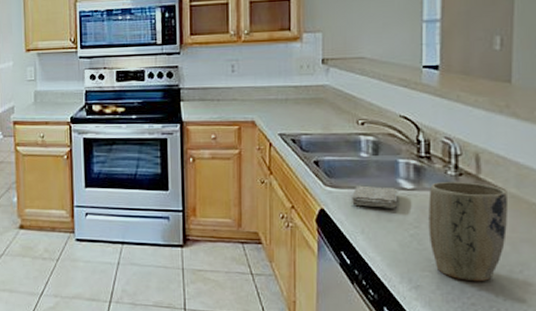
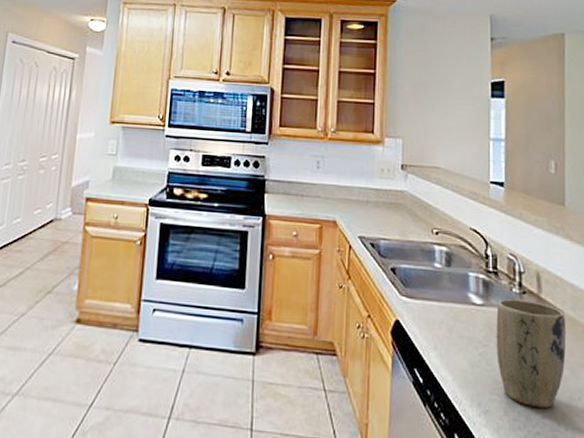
washcloth: present [351,185,398,208] -> none [424,297,469,324]

